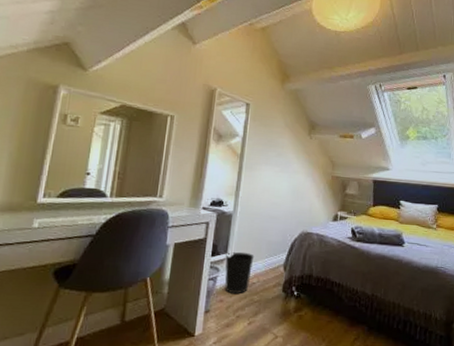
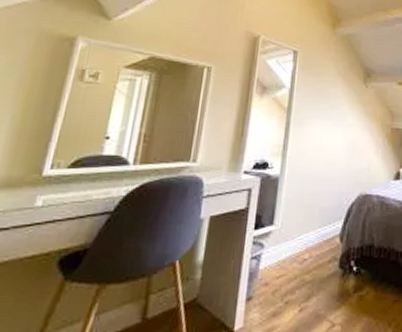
wastebasket: present [224,252,255,294] -> none [270,223,306,275]

